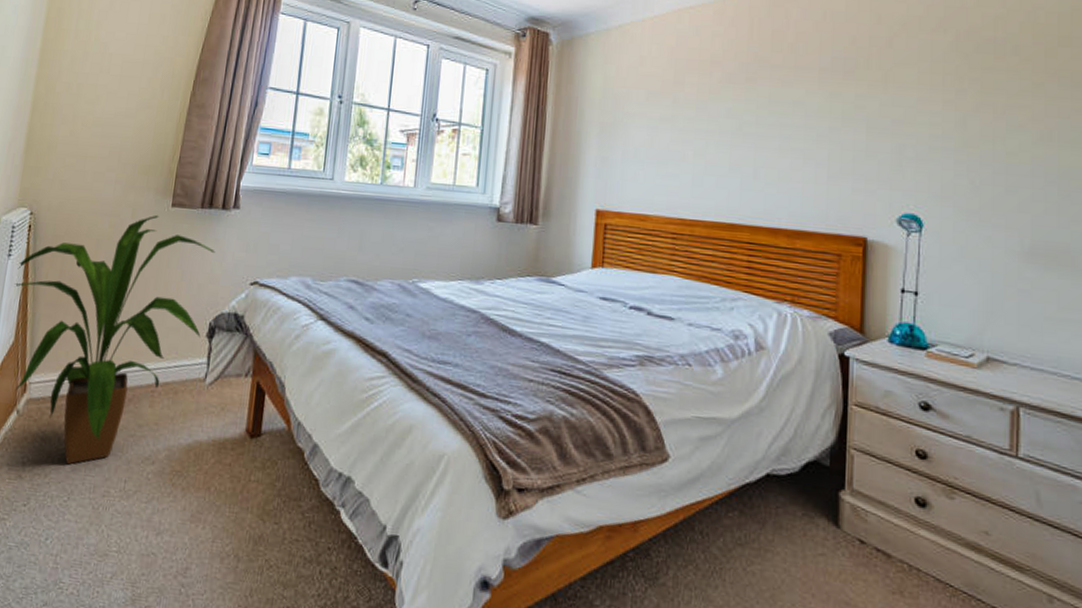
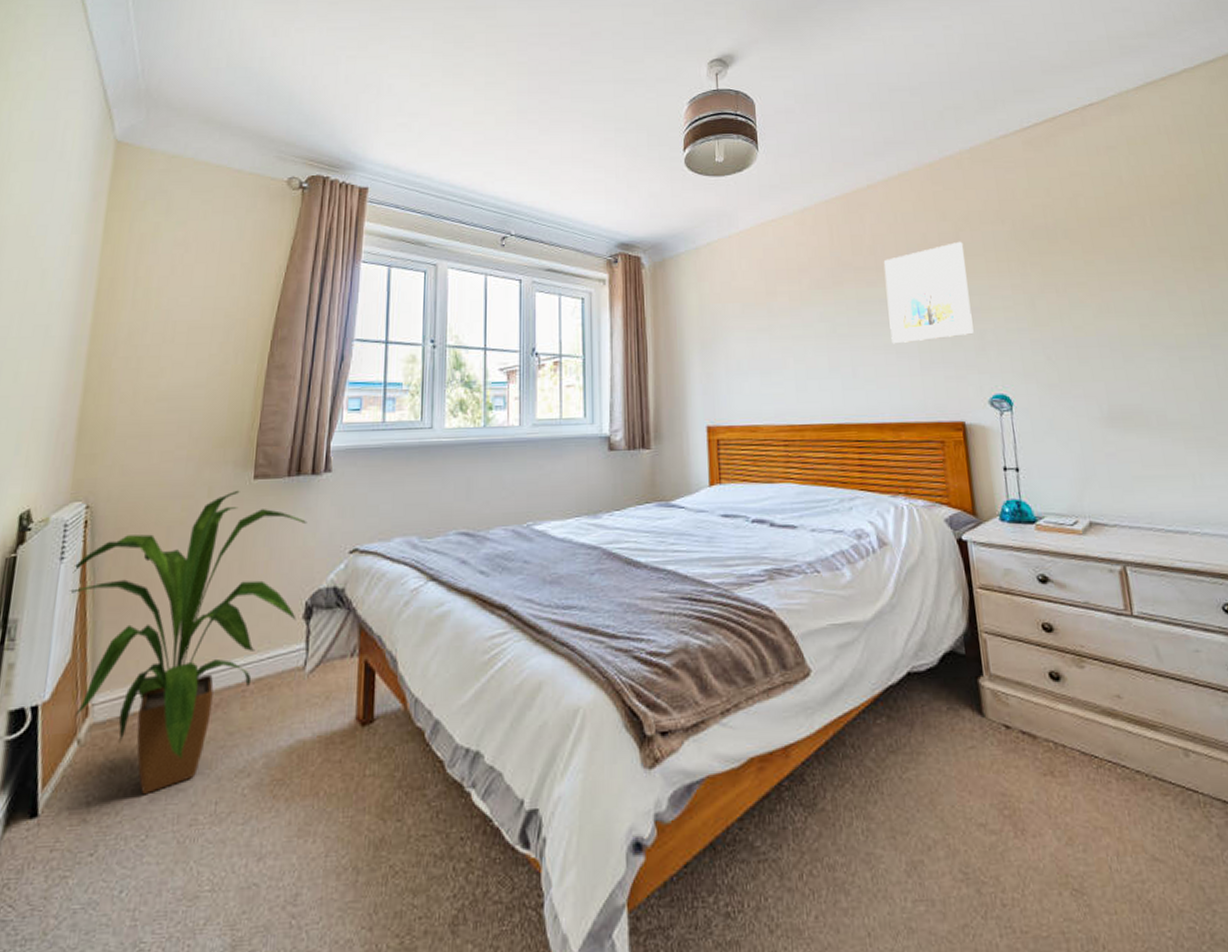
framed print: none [800,47,896,150] -> present [883,241,974,344]

